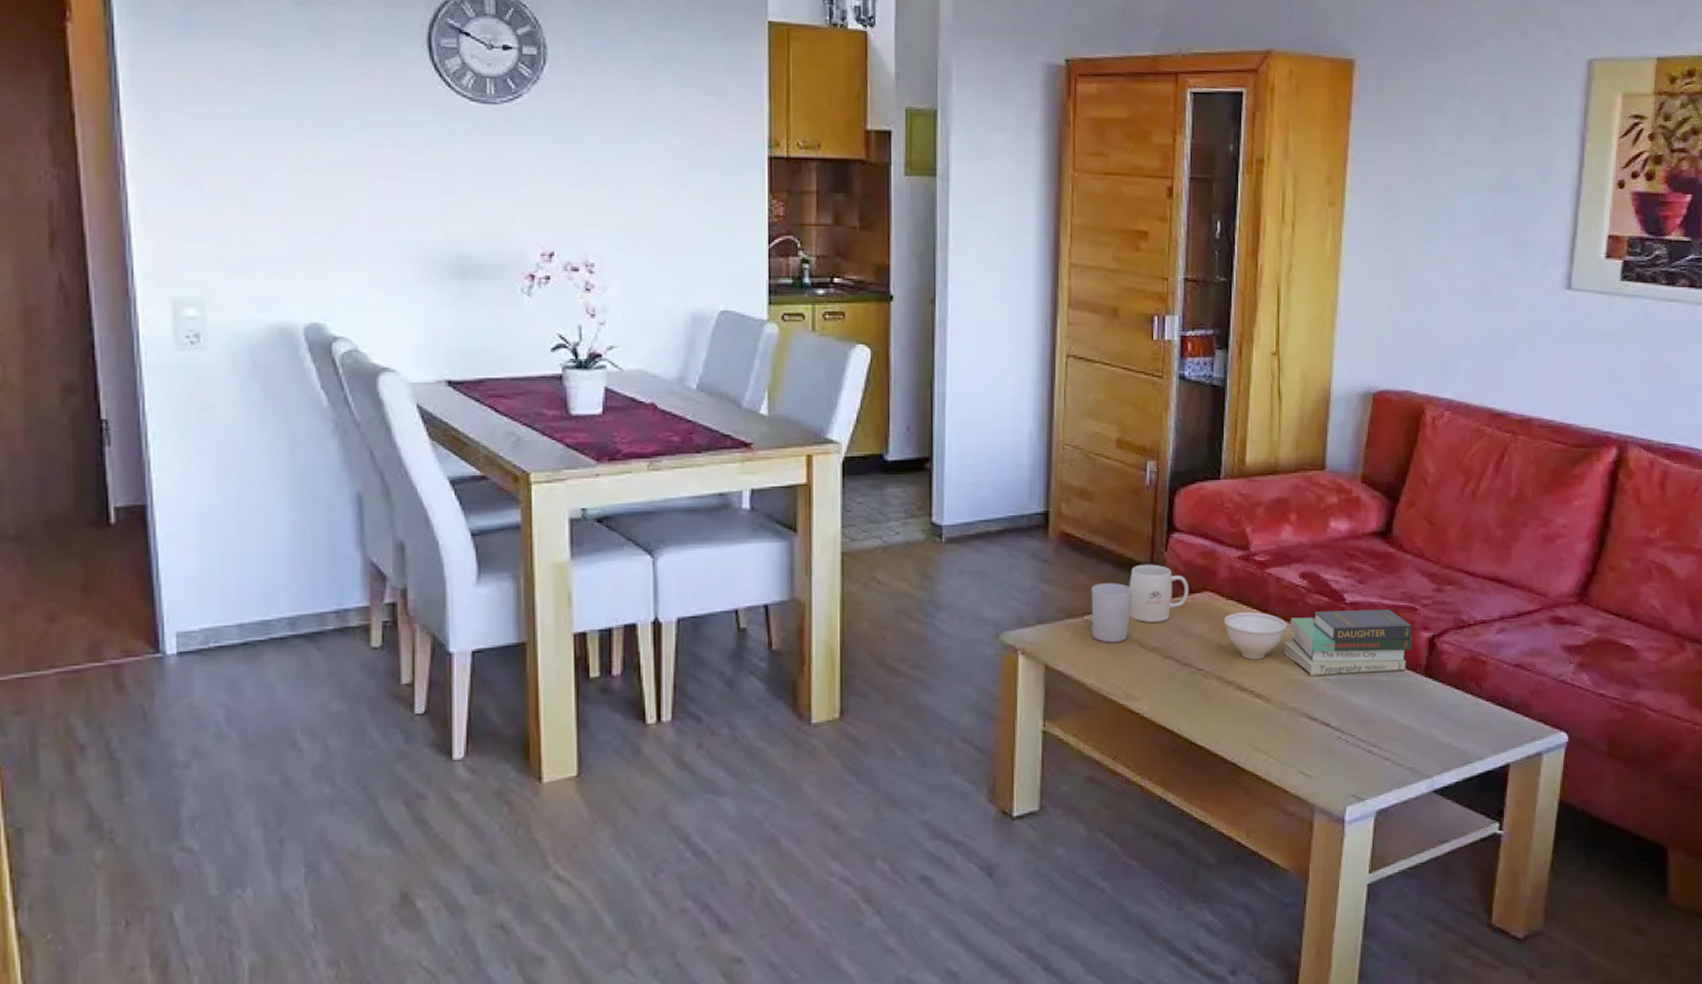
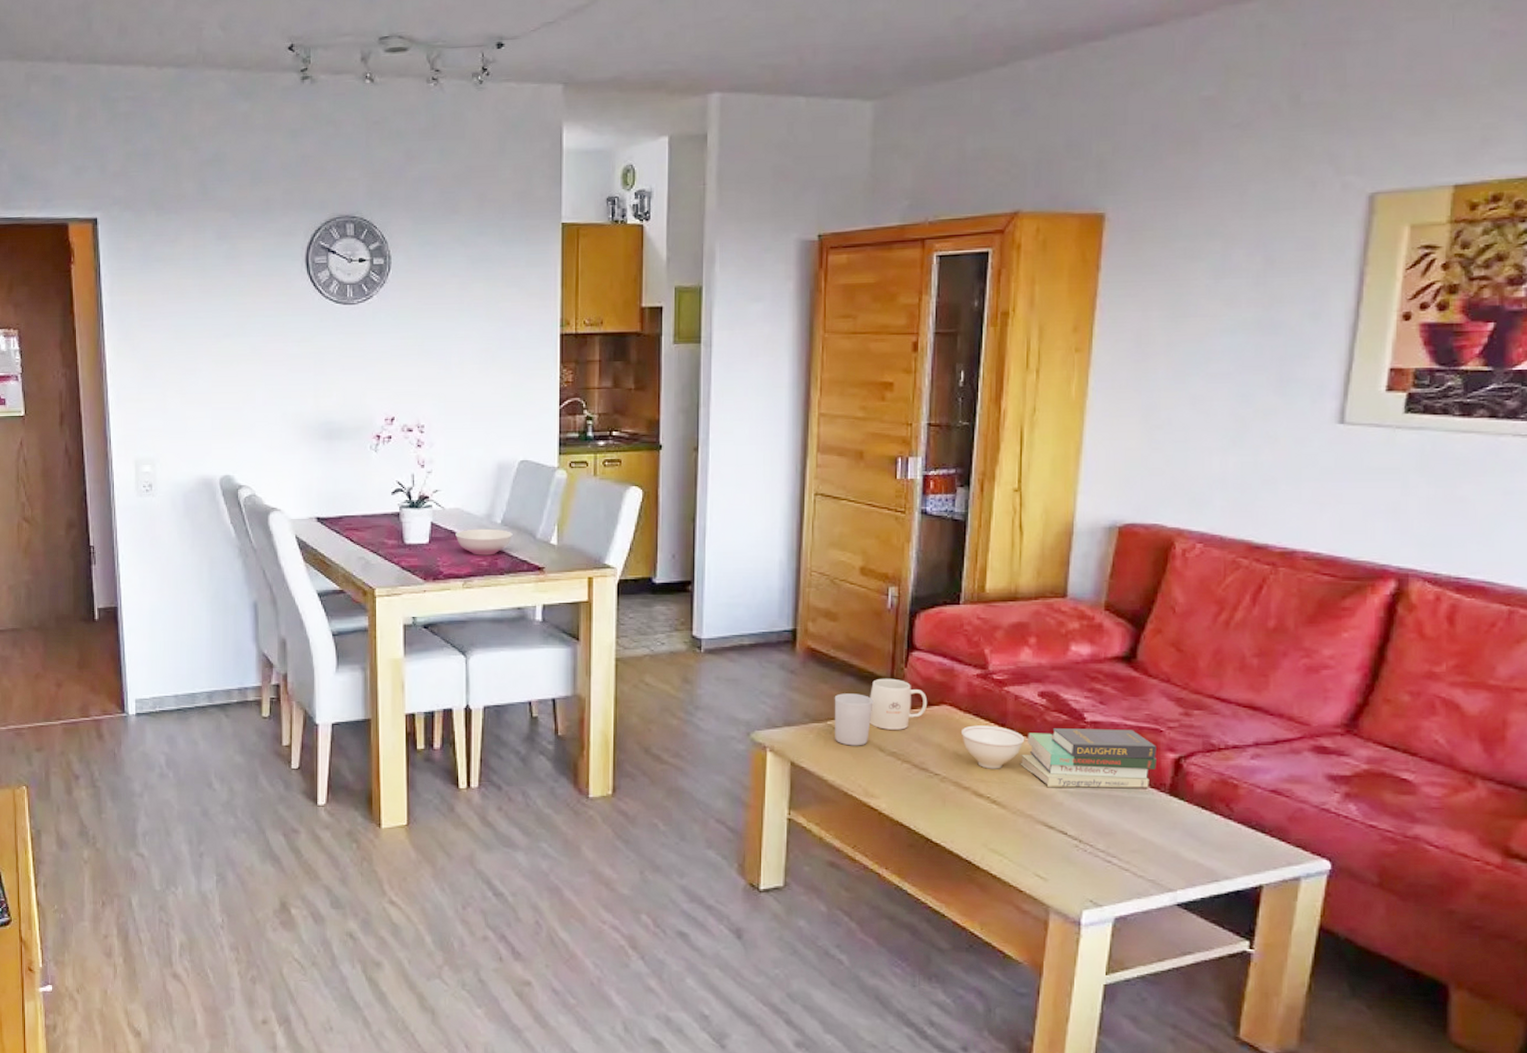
bowl: none [638,395,712,429] -> present [455,528,513,555]

